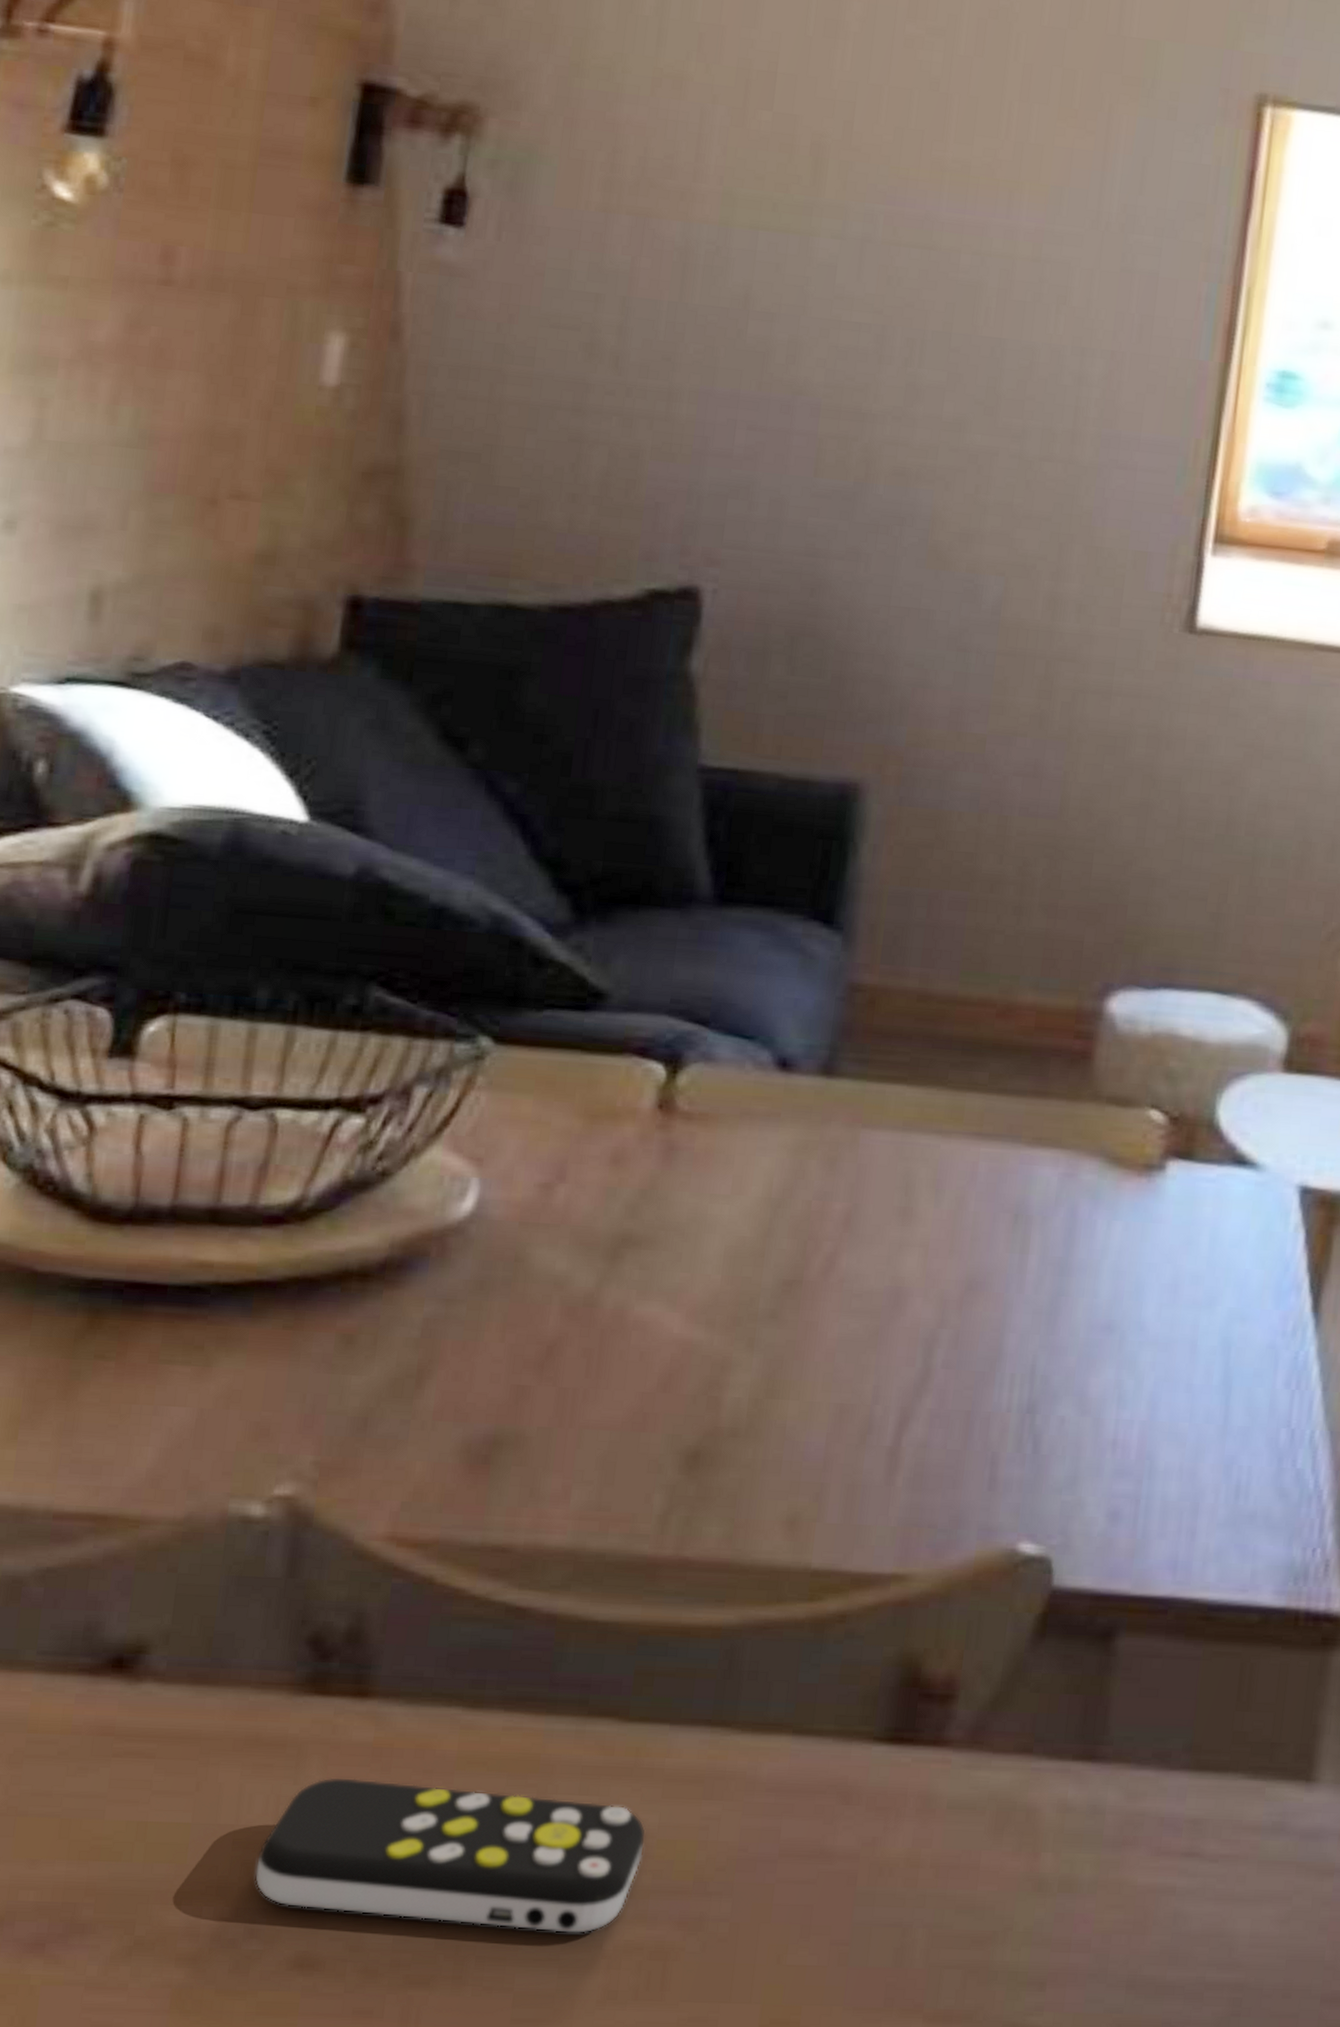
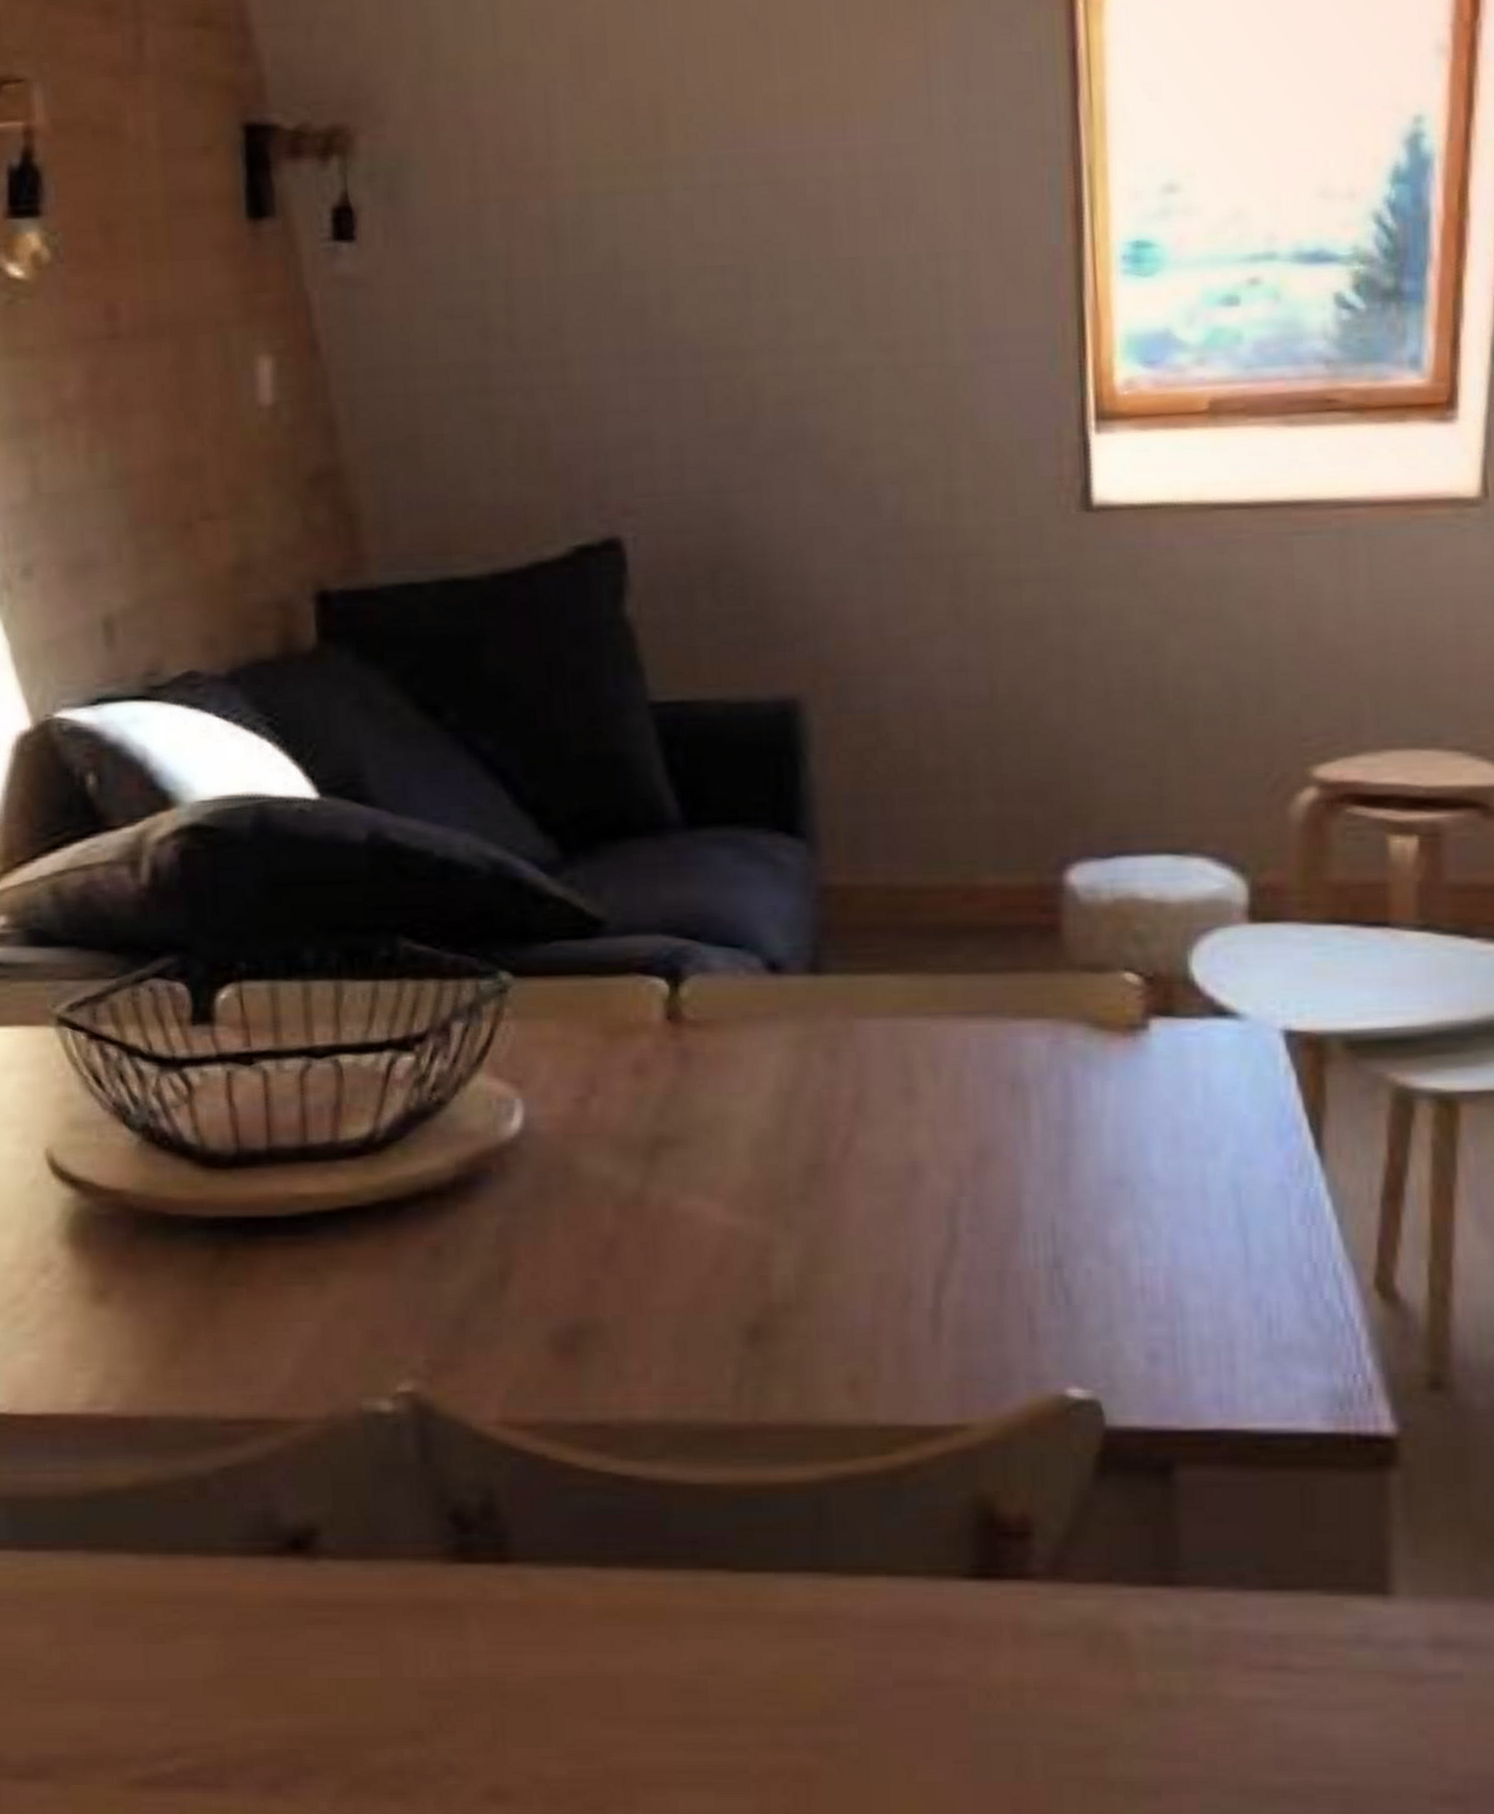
remote control: present [255,1777,646,1933] -> none [440,1633,772,1760]

